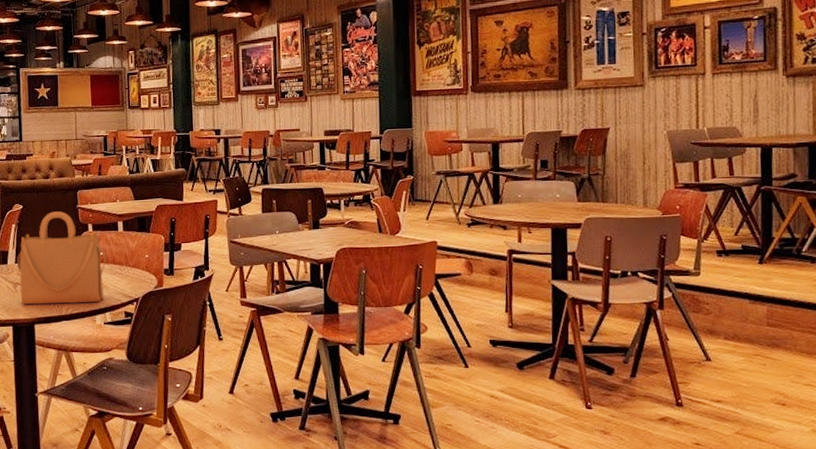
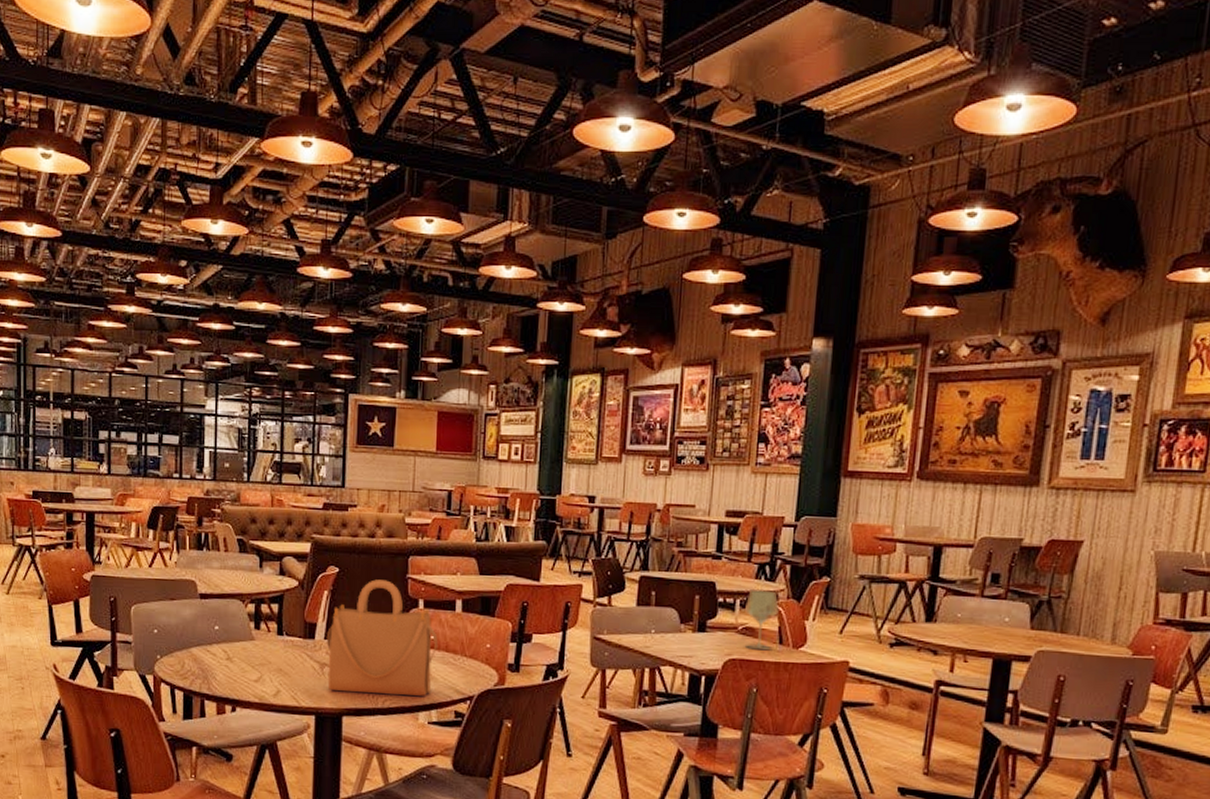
wine glass: none [349,190,375,239] -> present [745,589,779,651]

